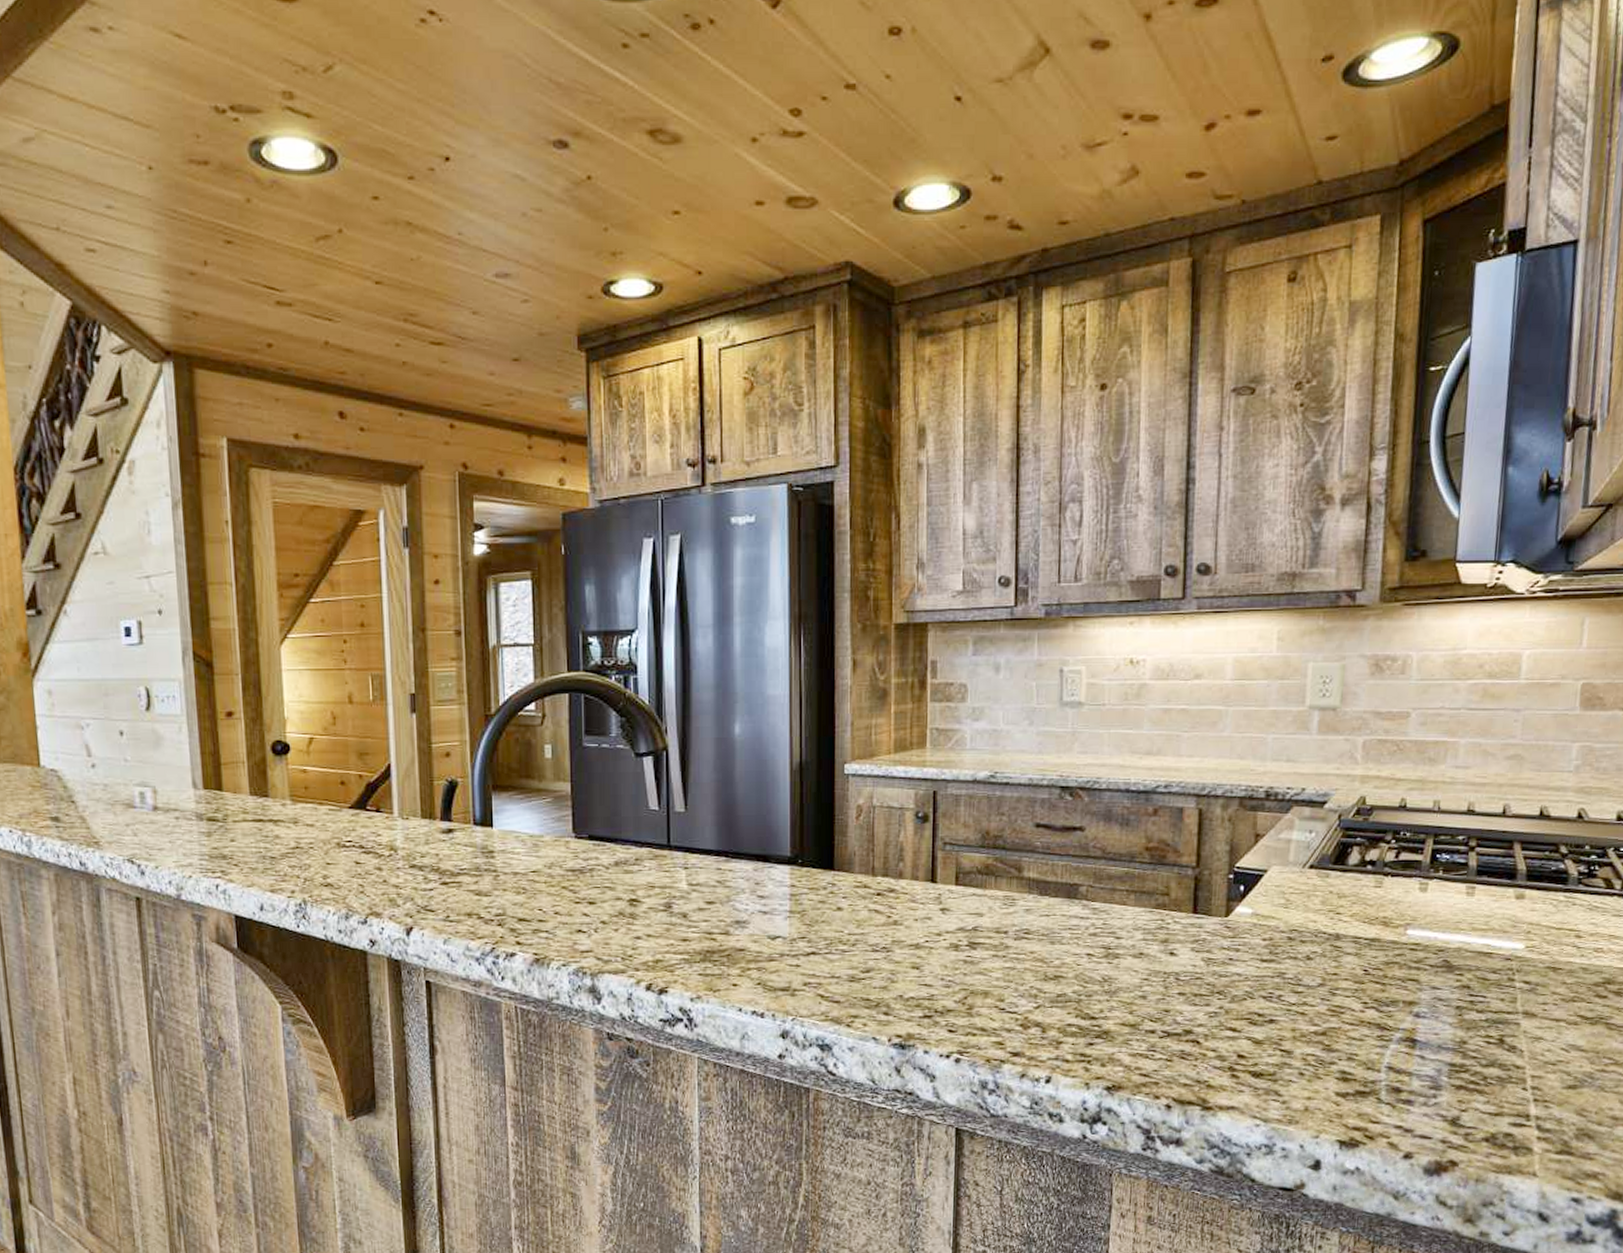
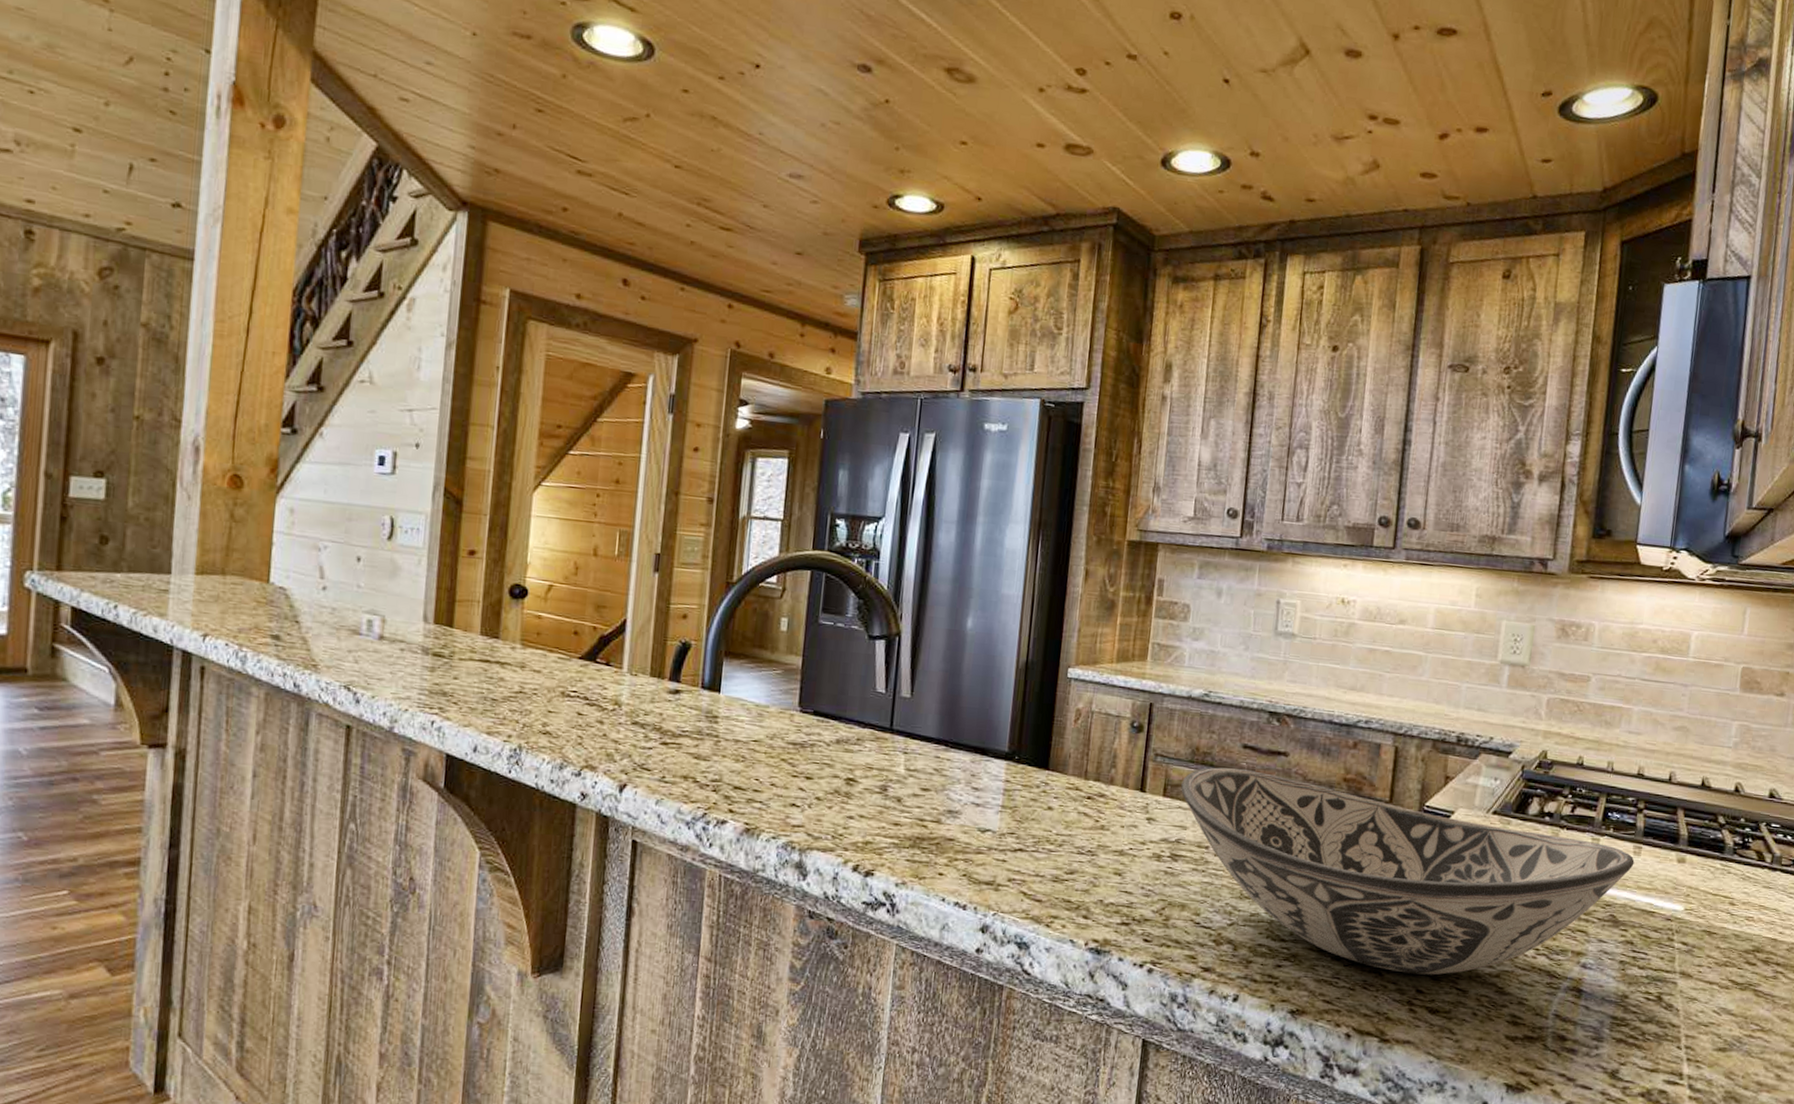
decorative bowl: none [973,849,1468,1040] -> present [1181,767,1635,975]

